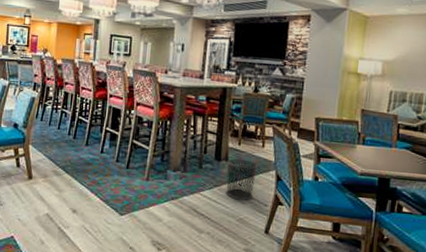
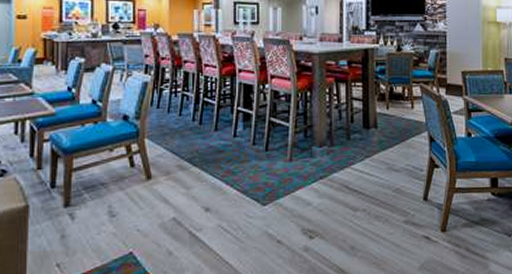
waste bin: present [226,158,258,200] -> none [375,124,409,169]

